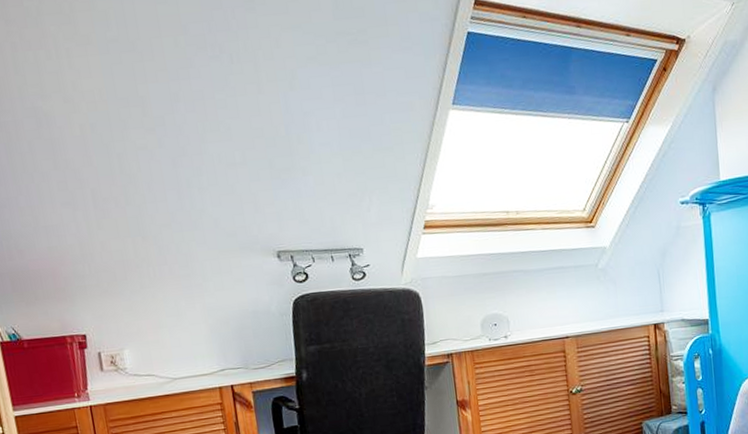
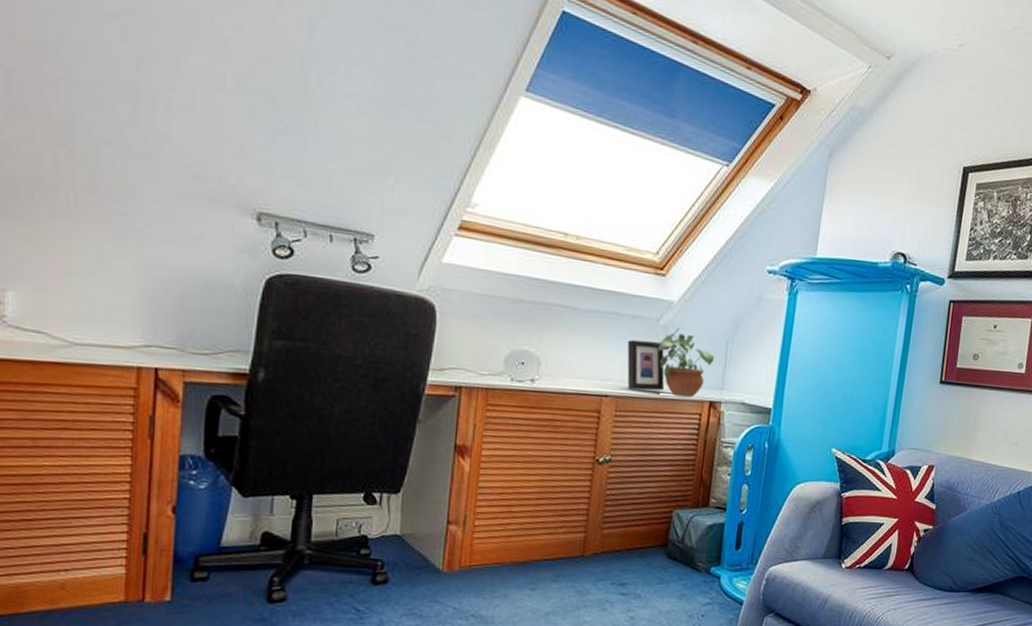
picture frame: none [575,283,614,329] -> present [627,340,665,391]
potted plant: none [598,268,651,326] -> present [654,328,715,398]

